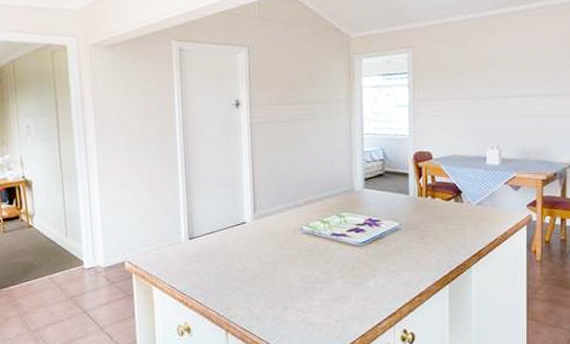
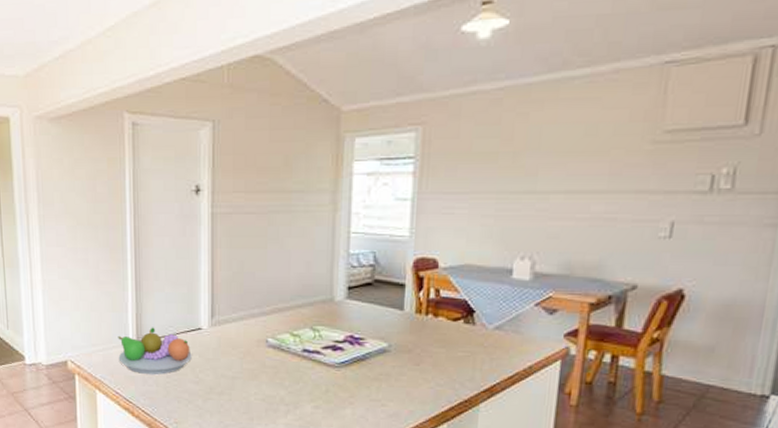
fruit bowl: none [171,224,238,268] -> present [118,327,192,375]

